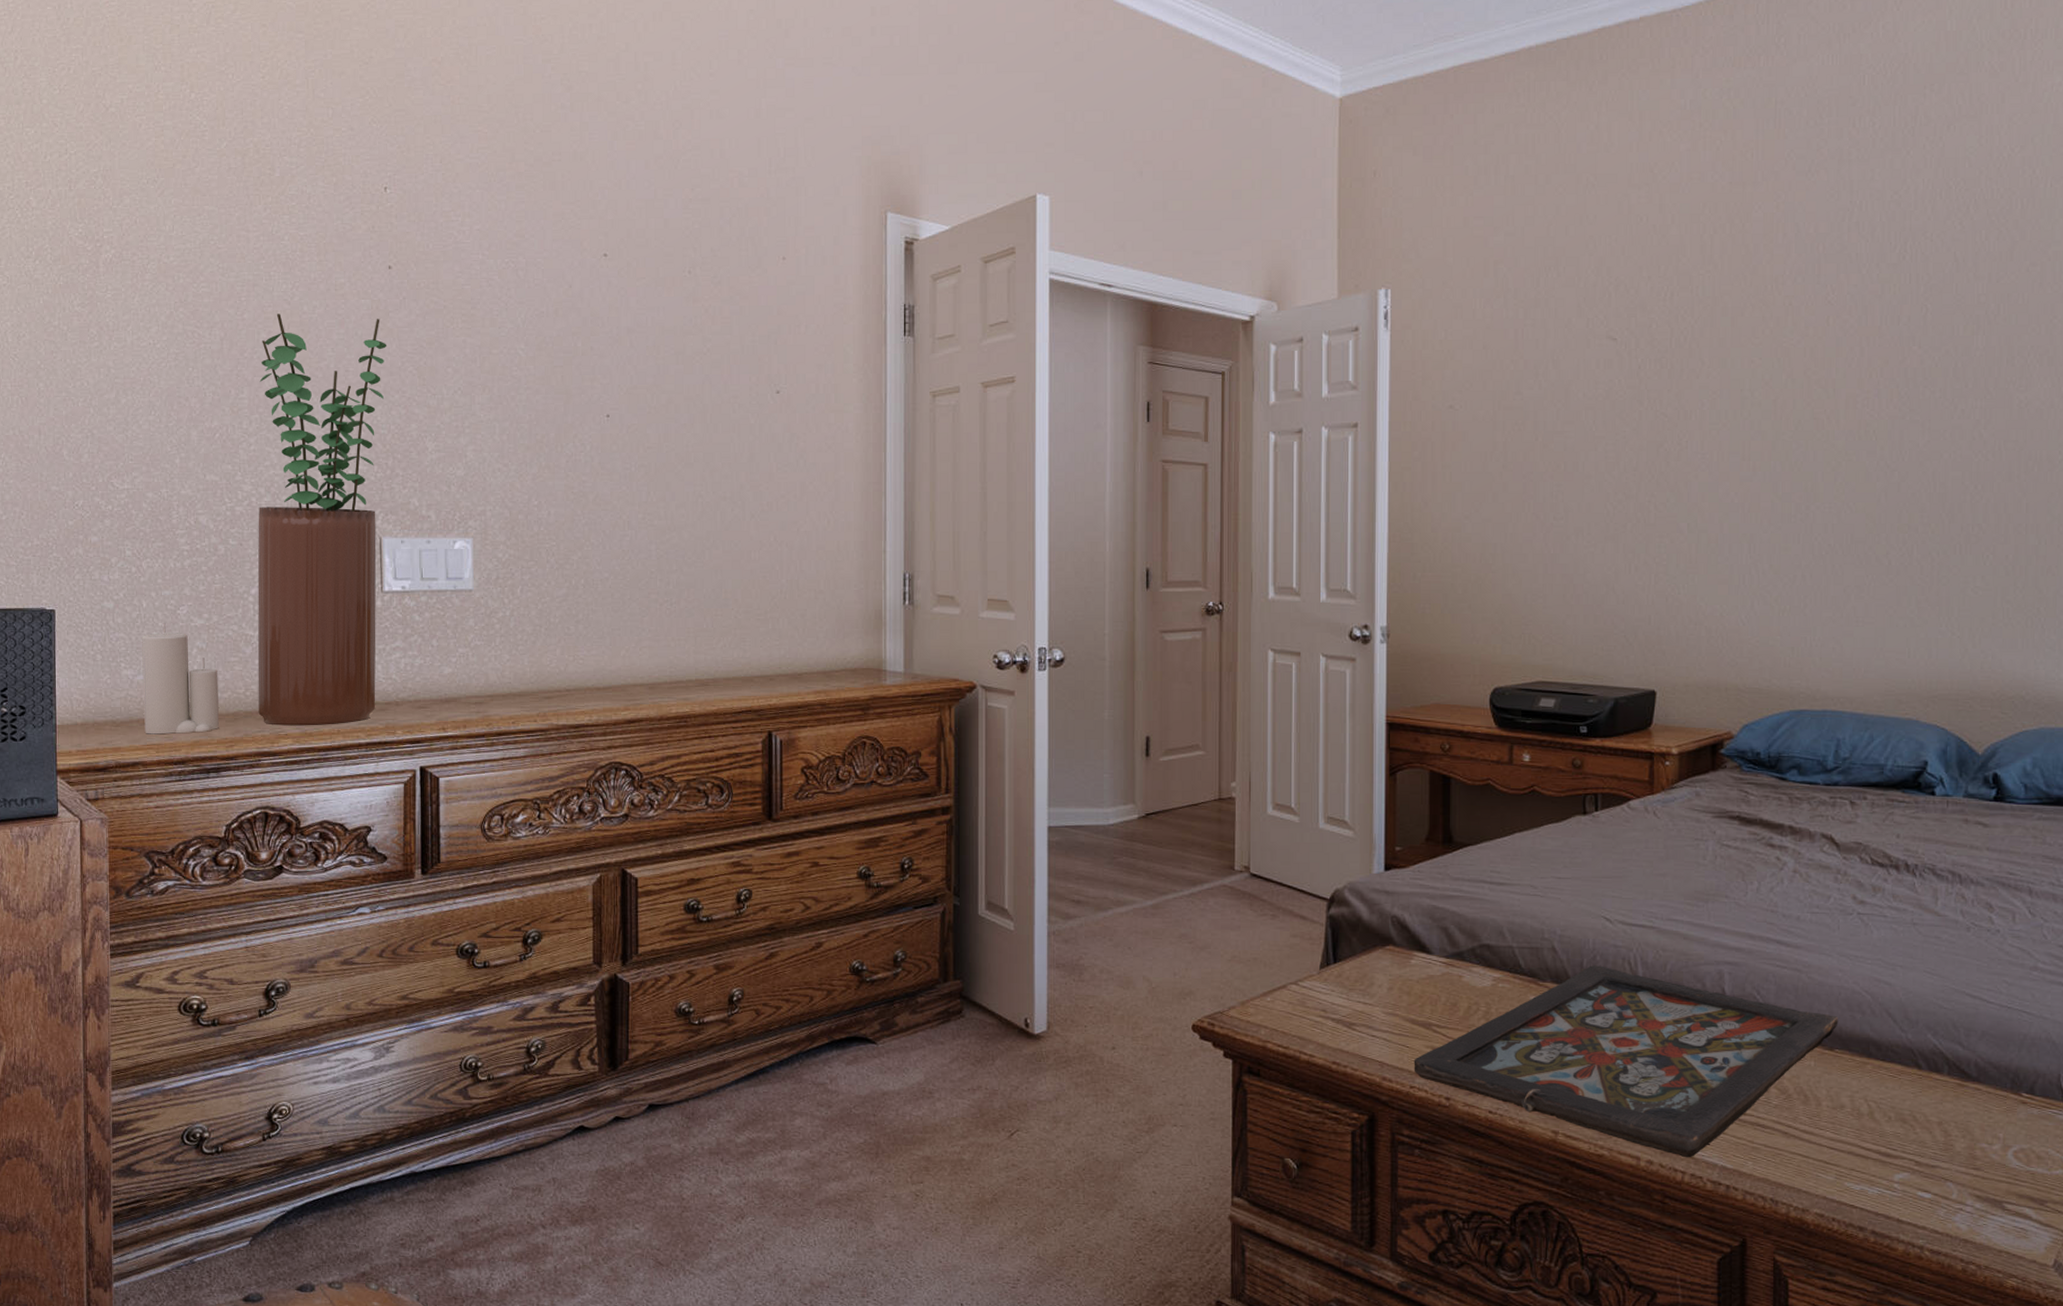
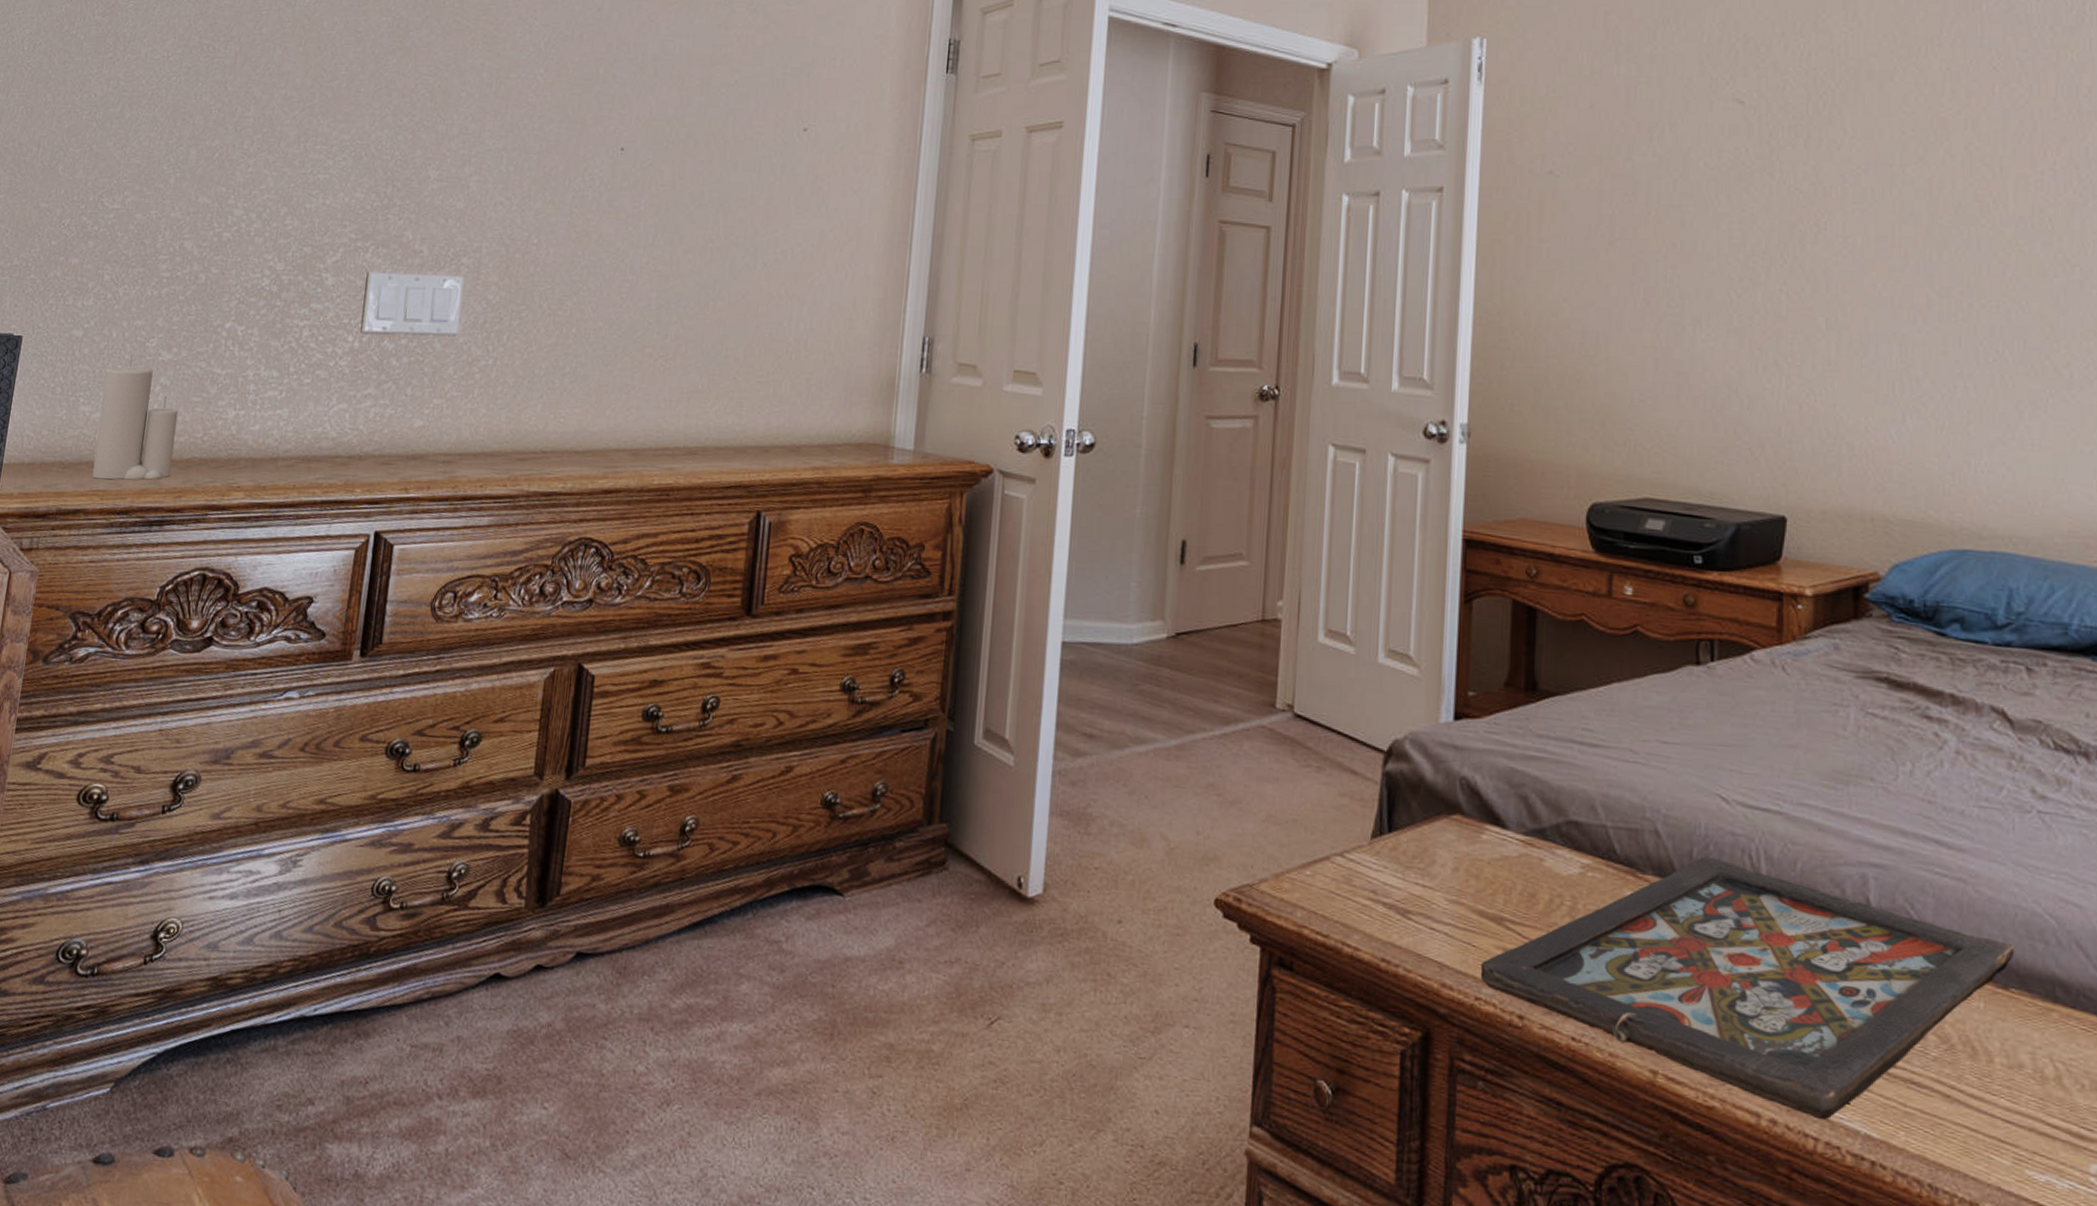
vase: present [257,314,387,726] -> none [213,29,403,479]

